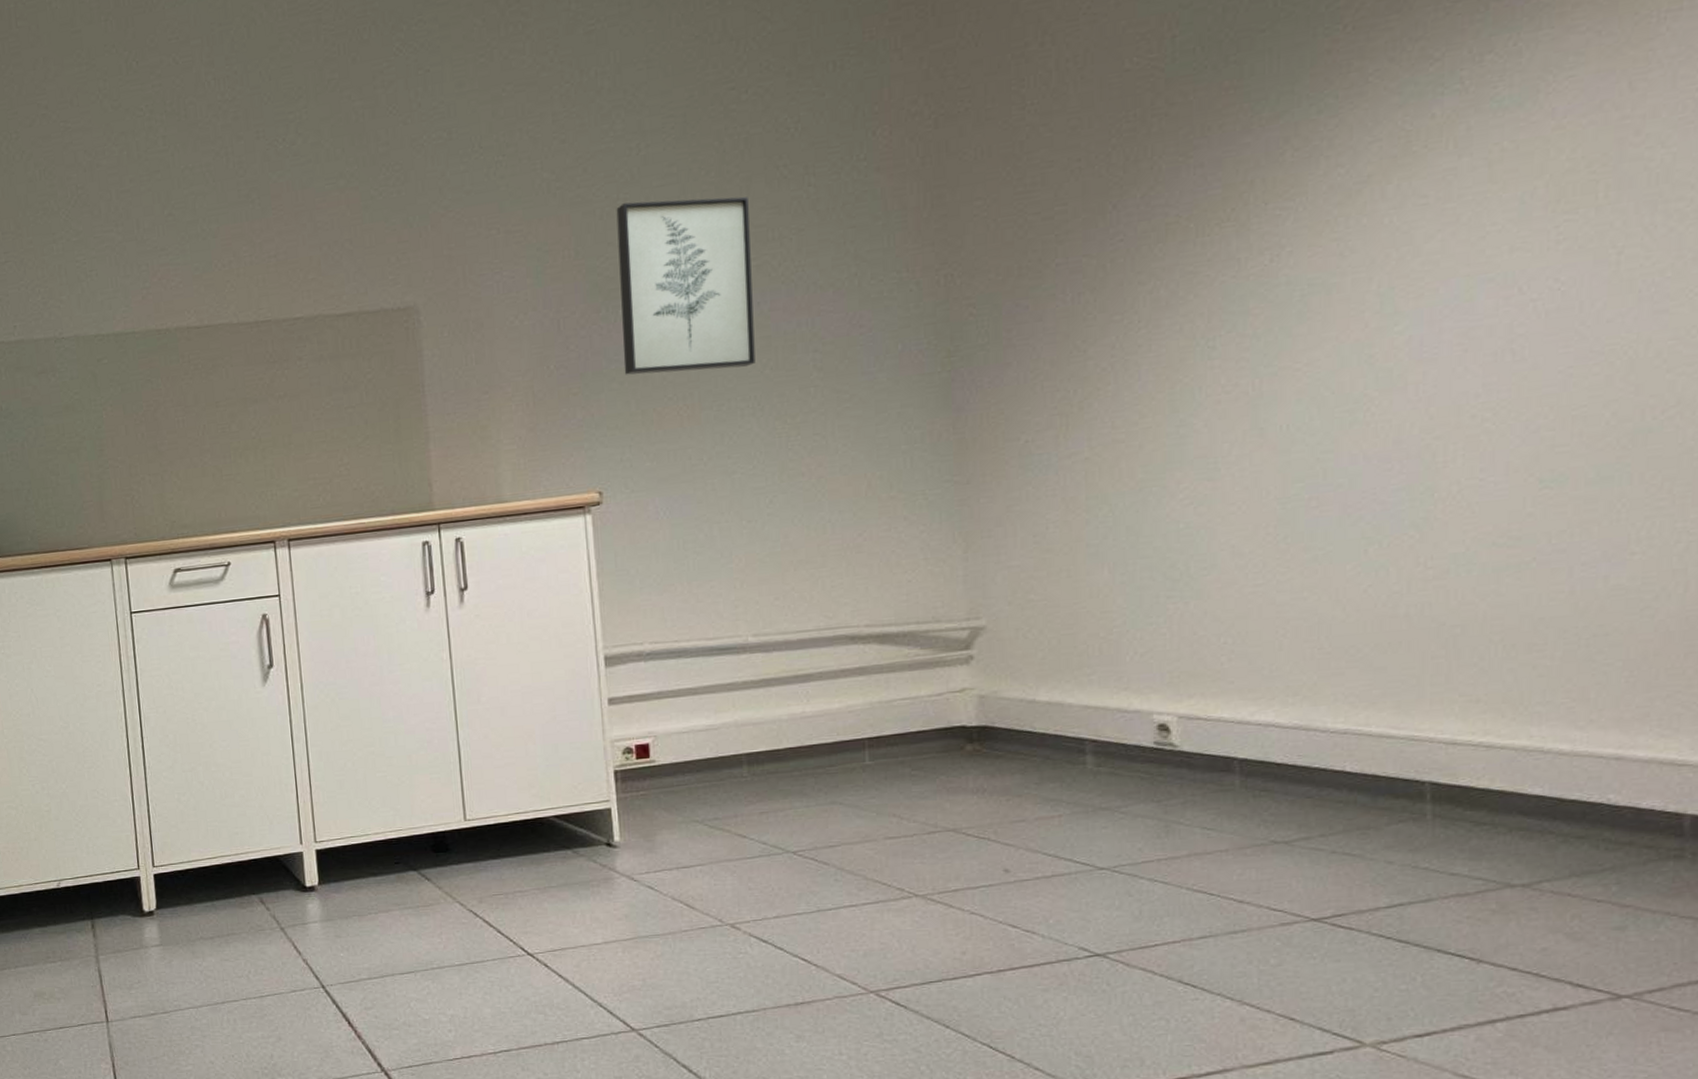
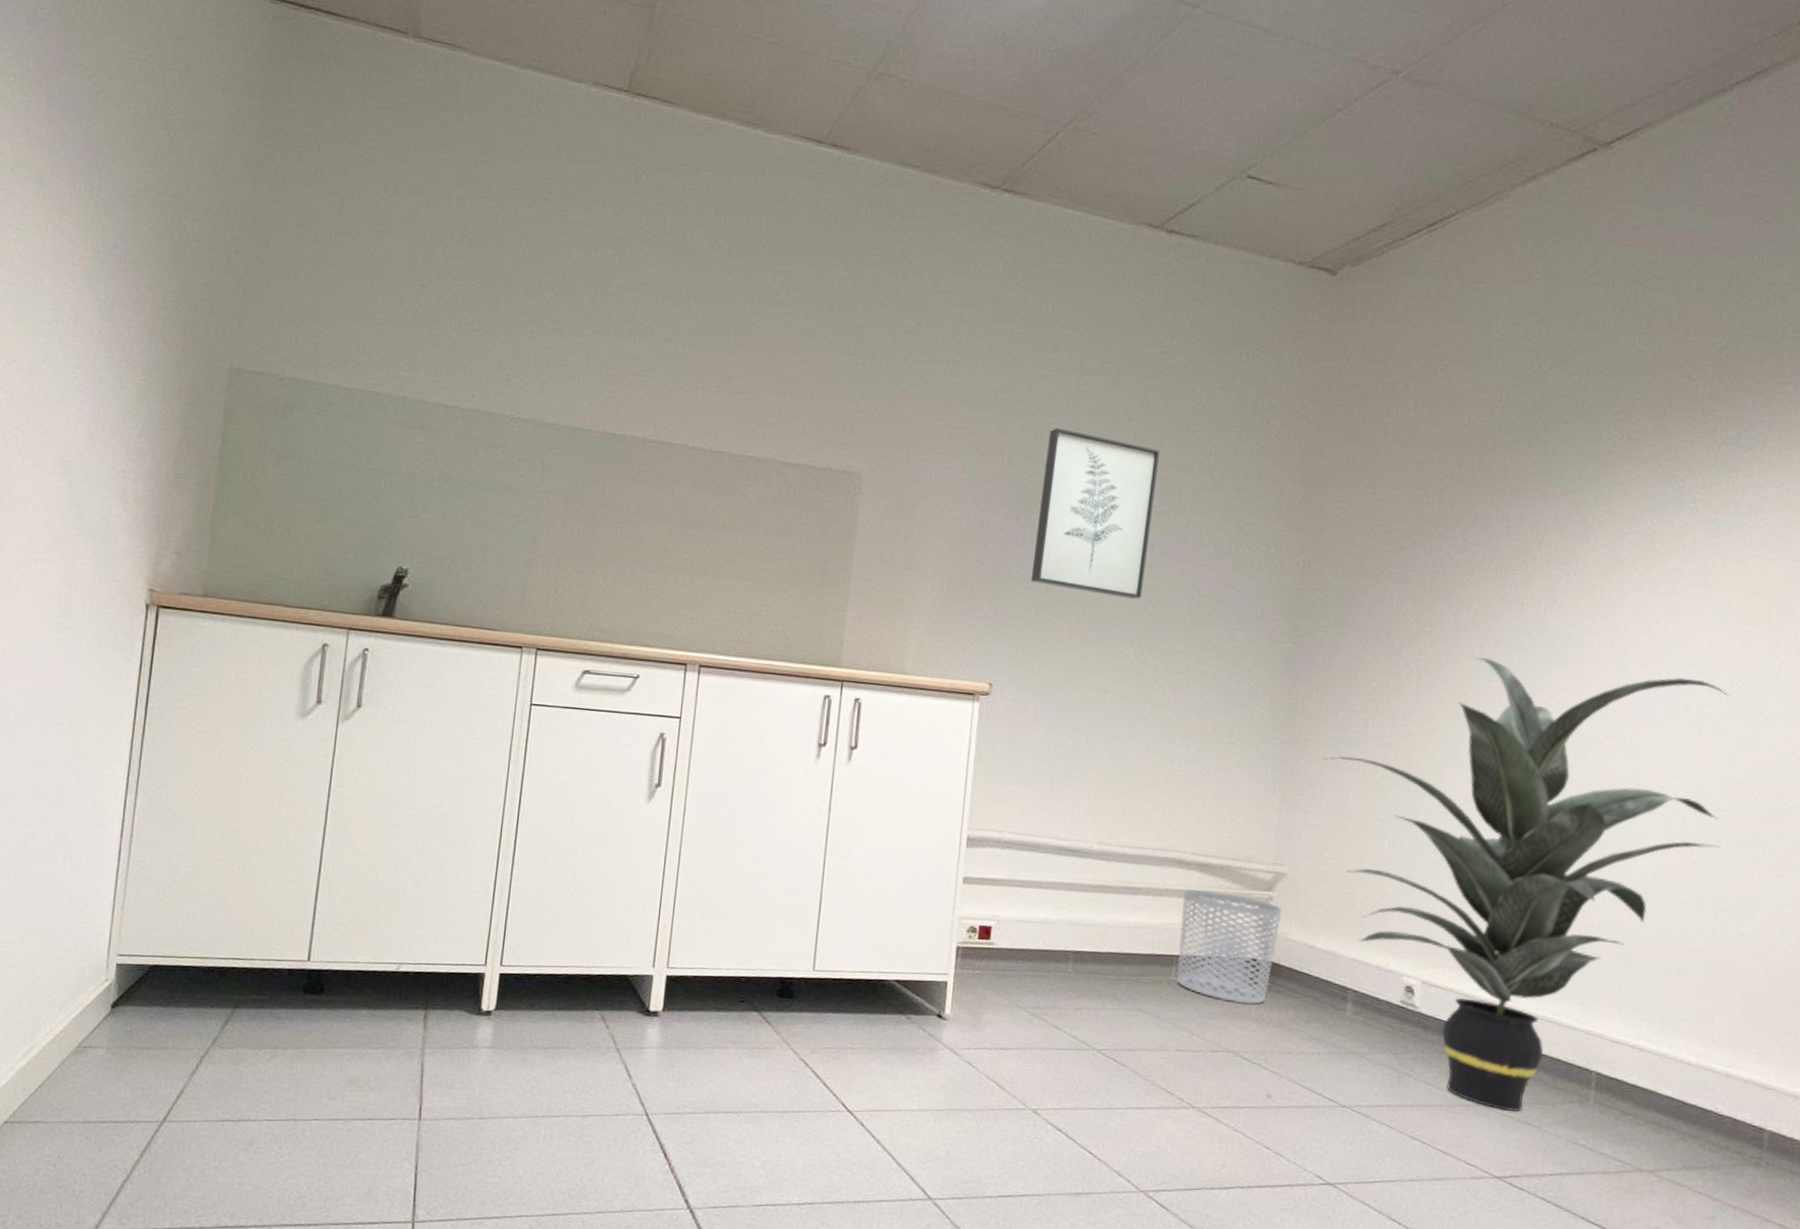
waste bin: none [863,660,988,777] -> present [1176,889,1282,1005]
indoor plant: none [1009,294,1567,845] -> present [1323,657,1731,1112]

